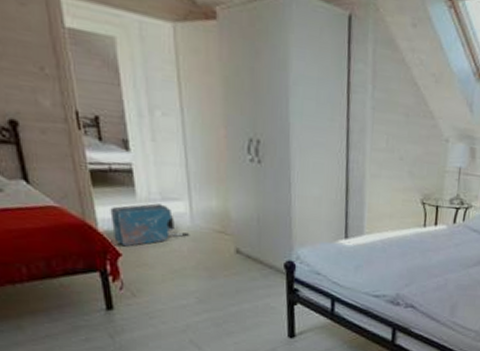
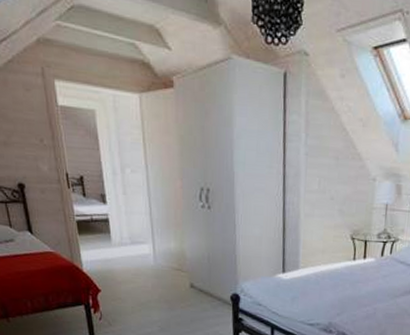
suitcase: present [110,203,190,247] -> none [92,247,154,284]

